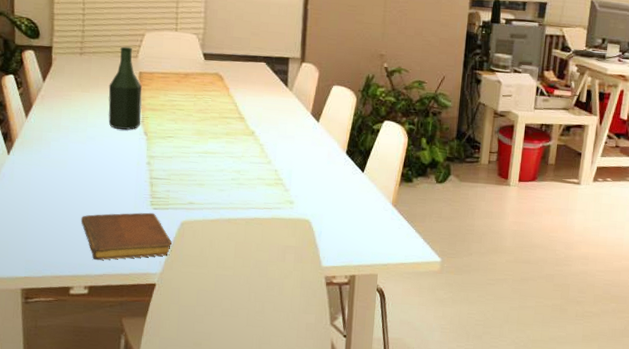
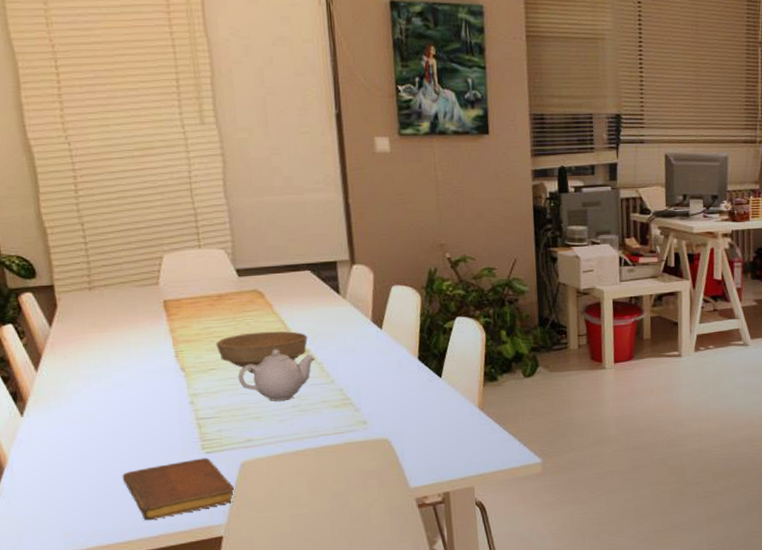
bottle: present [108,46,142,130] -> none [129,273,176,369]
bowl: none [176,110,254,145] -> present [216,331,308,373]
teapot: none [190,127,258,173] -> present [238,349,315,401]

